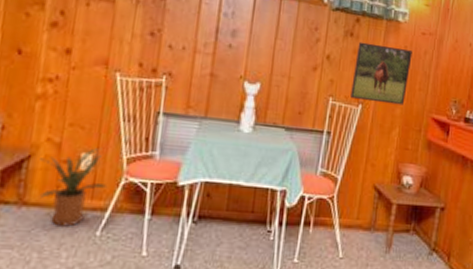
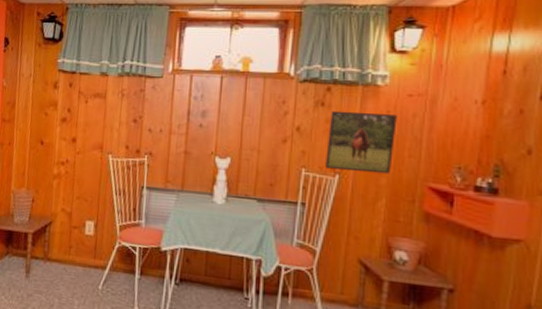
house plant: present [39,147,108,227] -> none [57,216,106,280]

